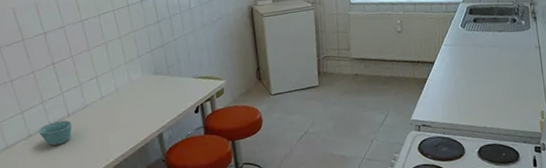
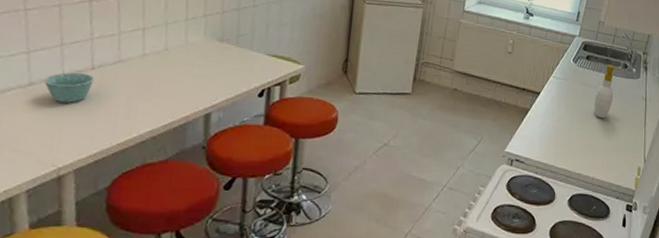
soap bottle: none [487,22,509,74] -> present [594,64,620,119]

